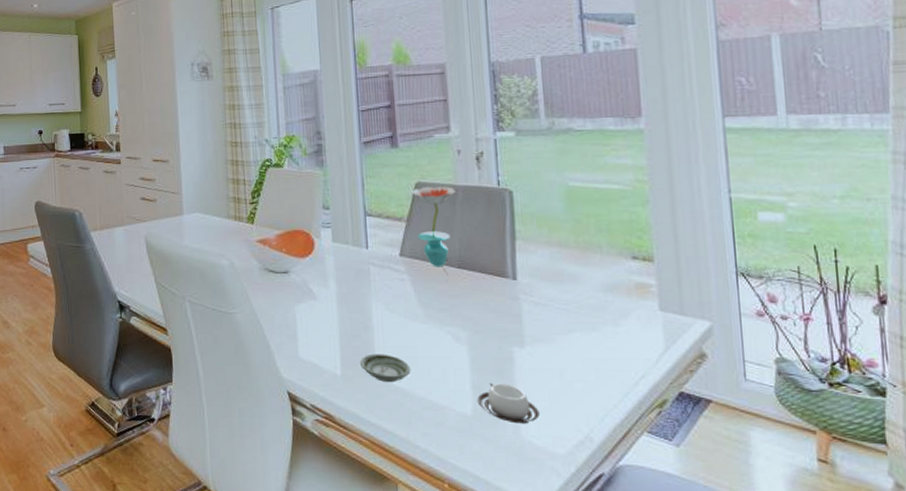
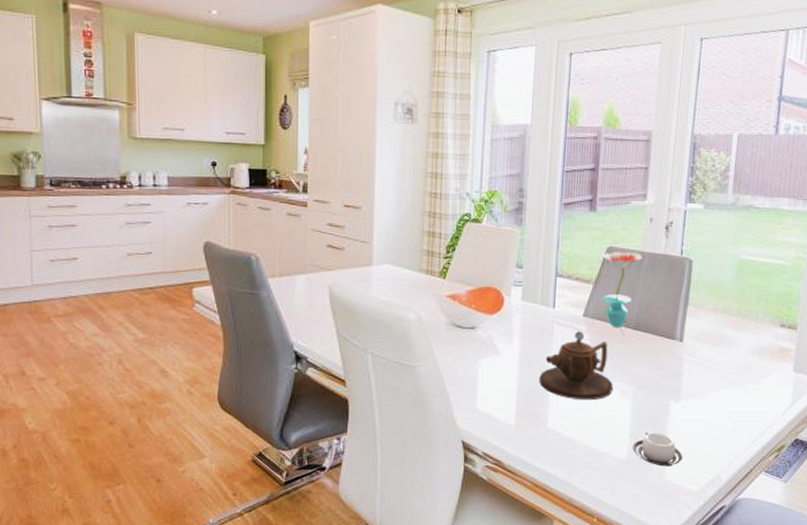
saucer: present [360,354,411,382] -> none [534,406,579,431]
teapot: none [361,272,444,347] -> present [539,331,613,400]

